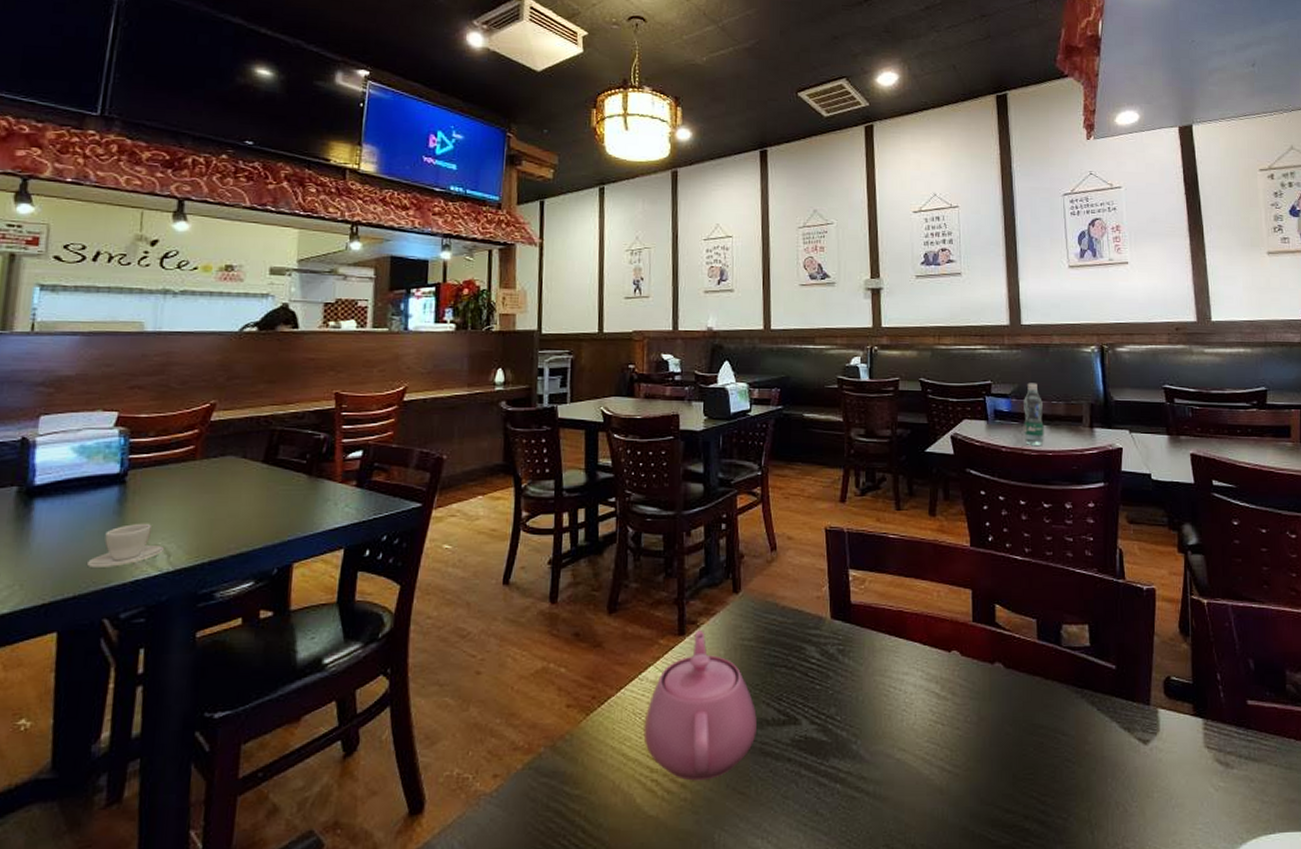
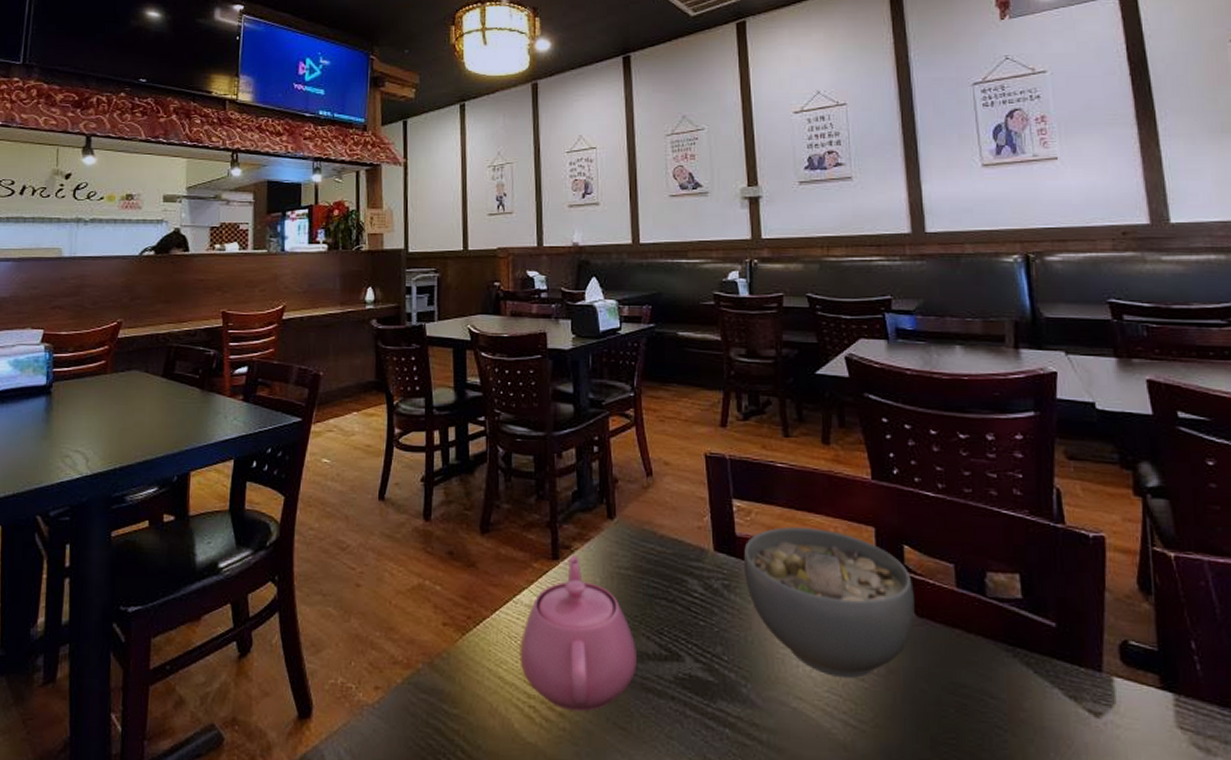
teacup: present [86,524,164,567] -> none [22,431,83,470]
soup bowl: none [856,593,1004,729] -> present [743,527,916,679]
bottle: present [1024,383,1044,445] -> none [931,297,958,368]

